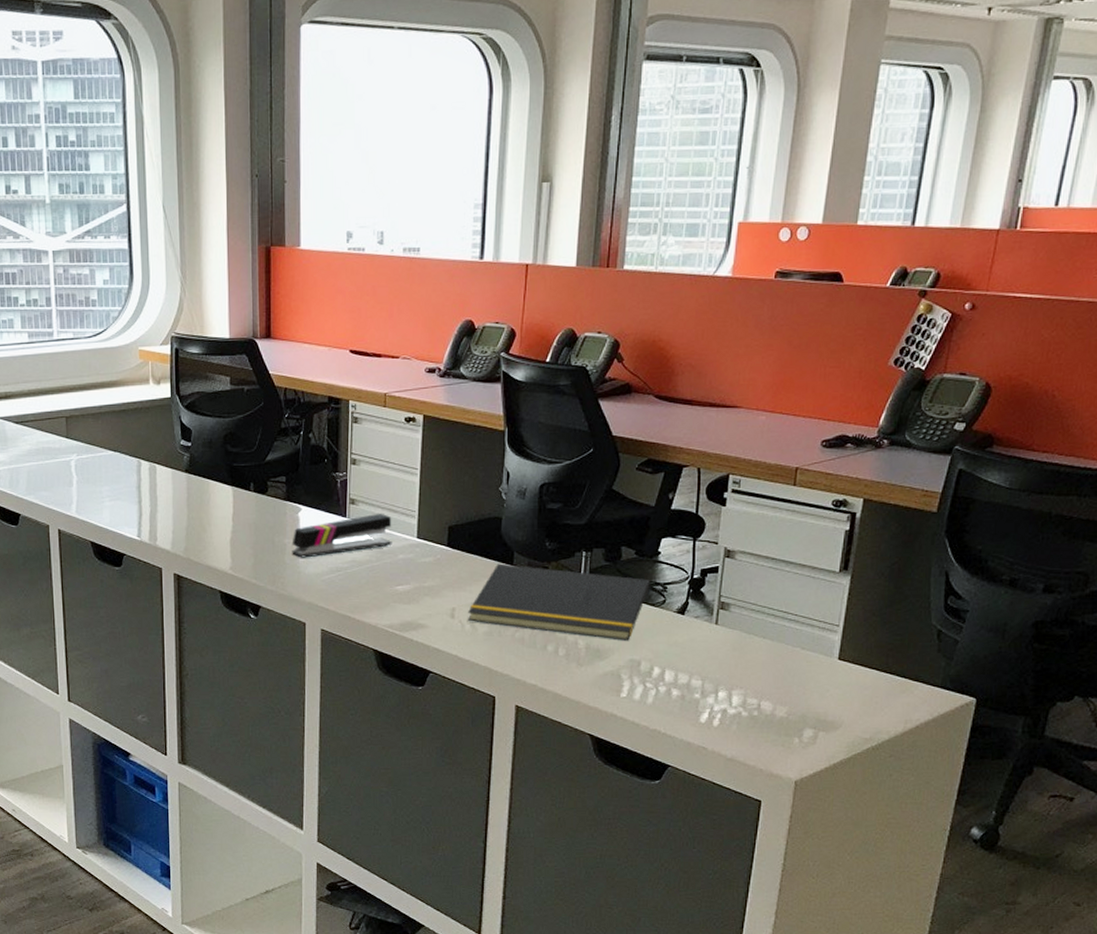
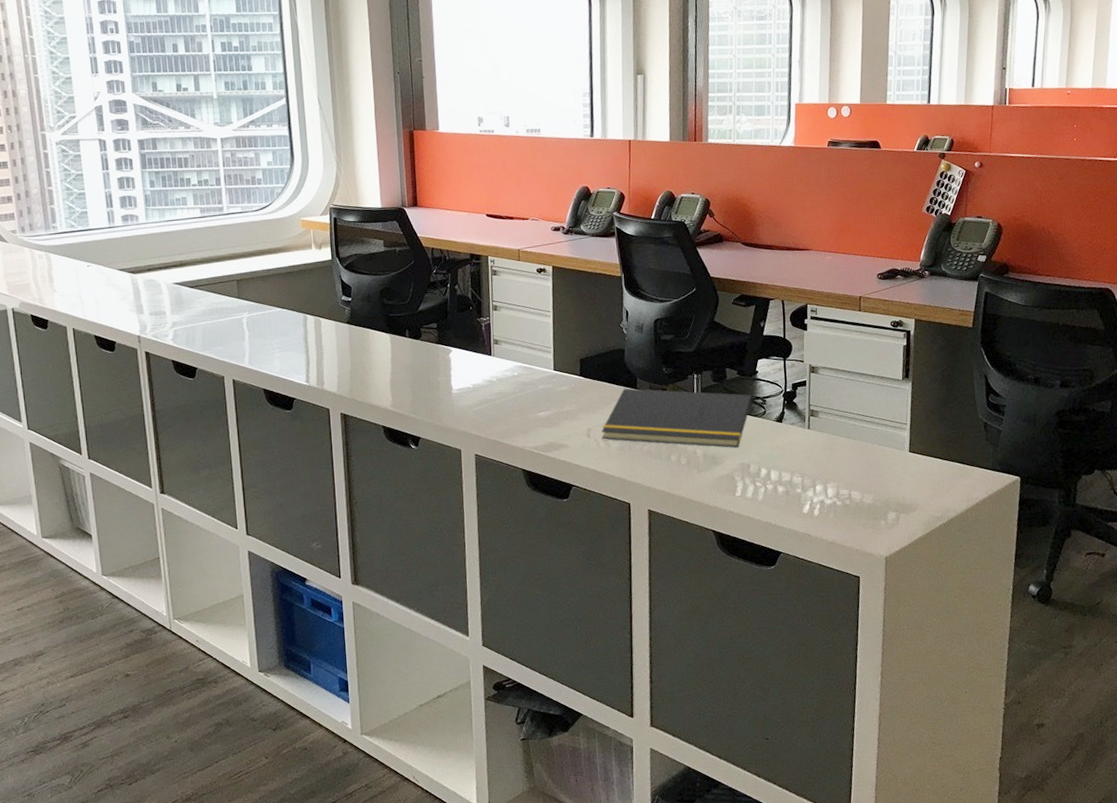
stapler: present [292,513,392,558] -> none [445,350,533,393]

